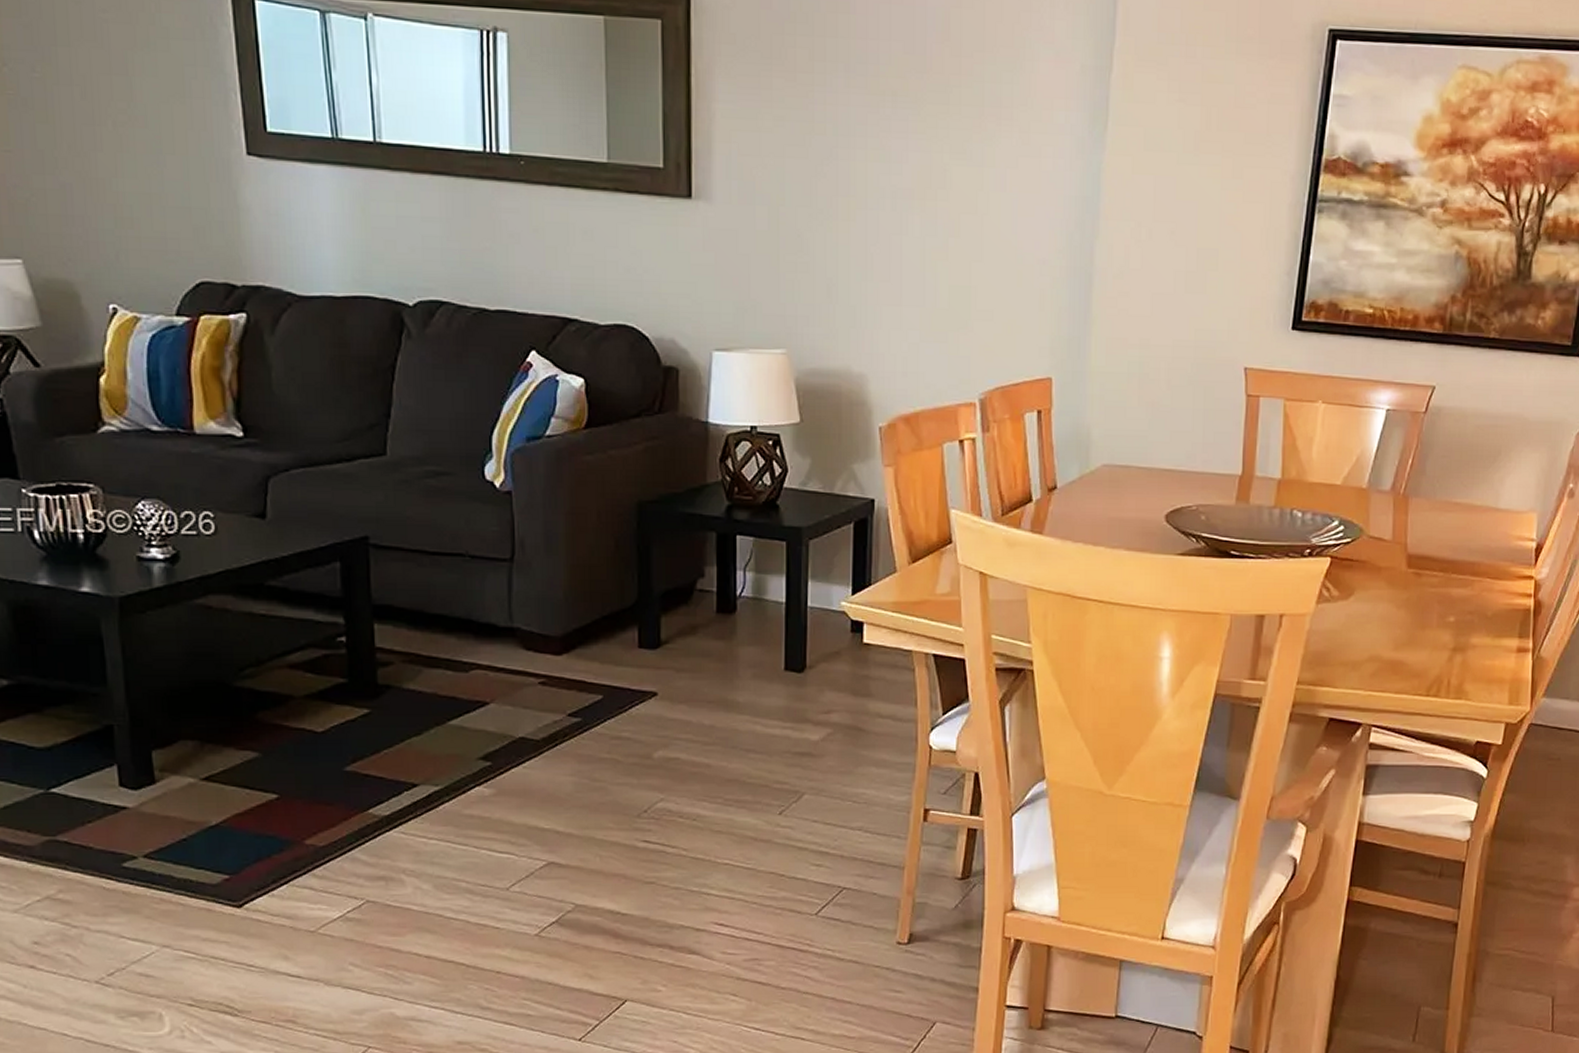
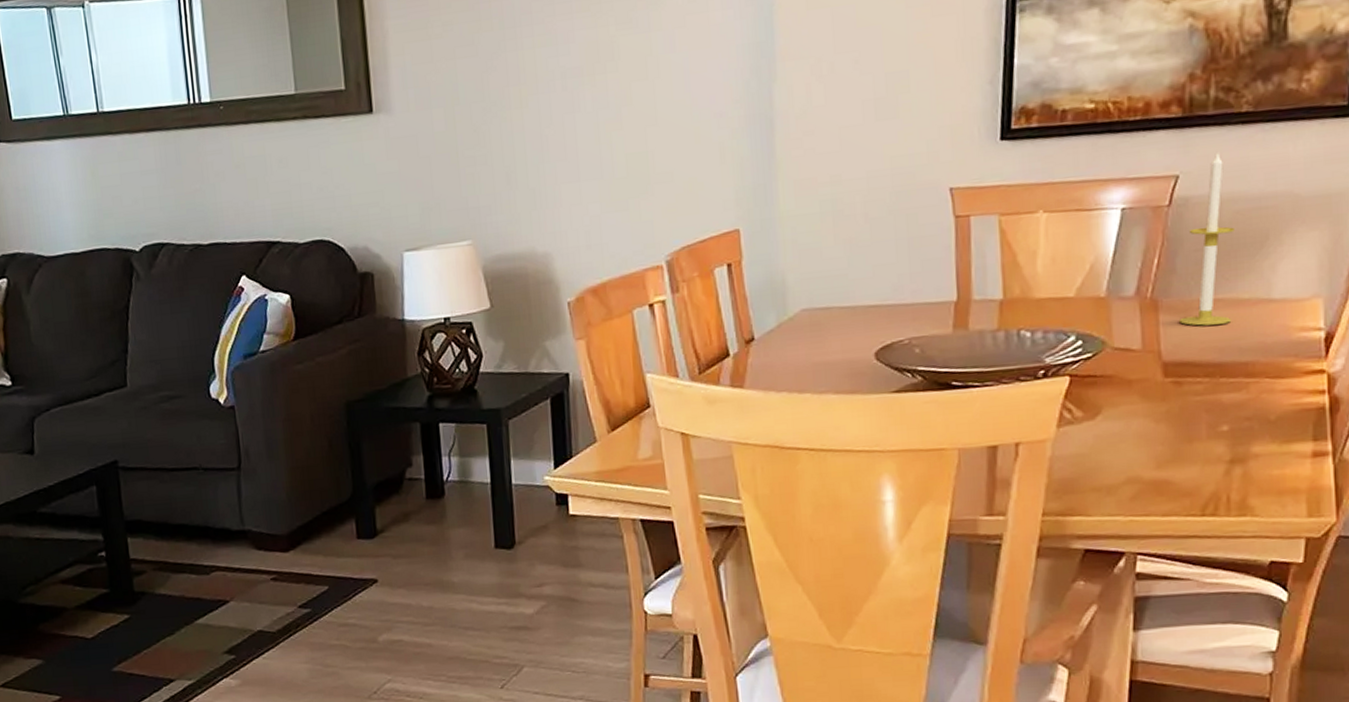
candle: none [1424,370,1475,525] -> present [1179,151,1235,326]

